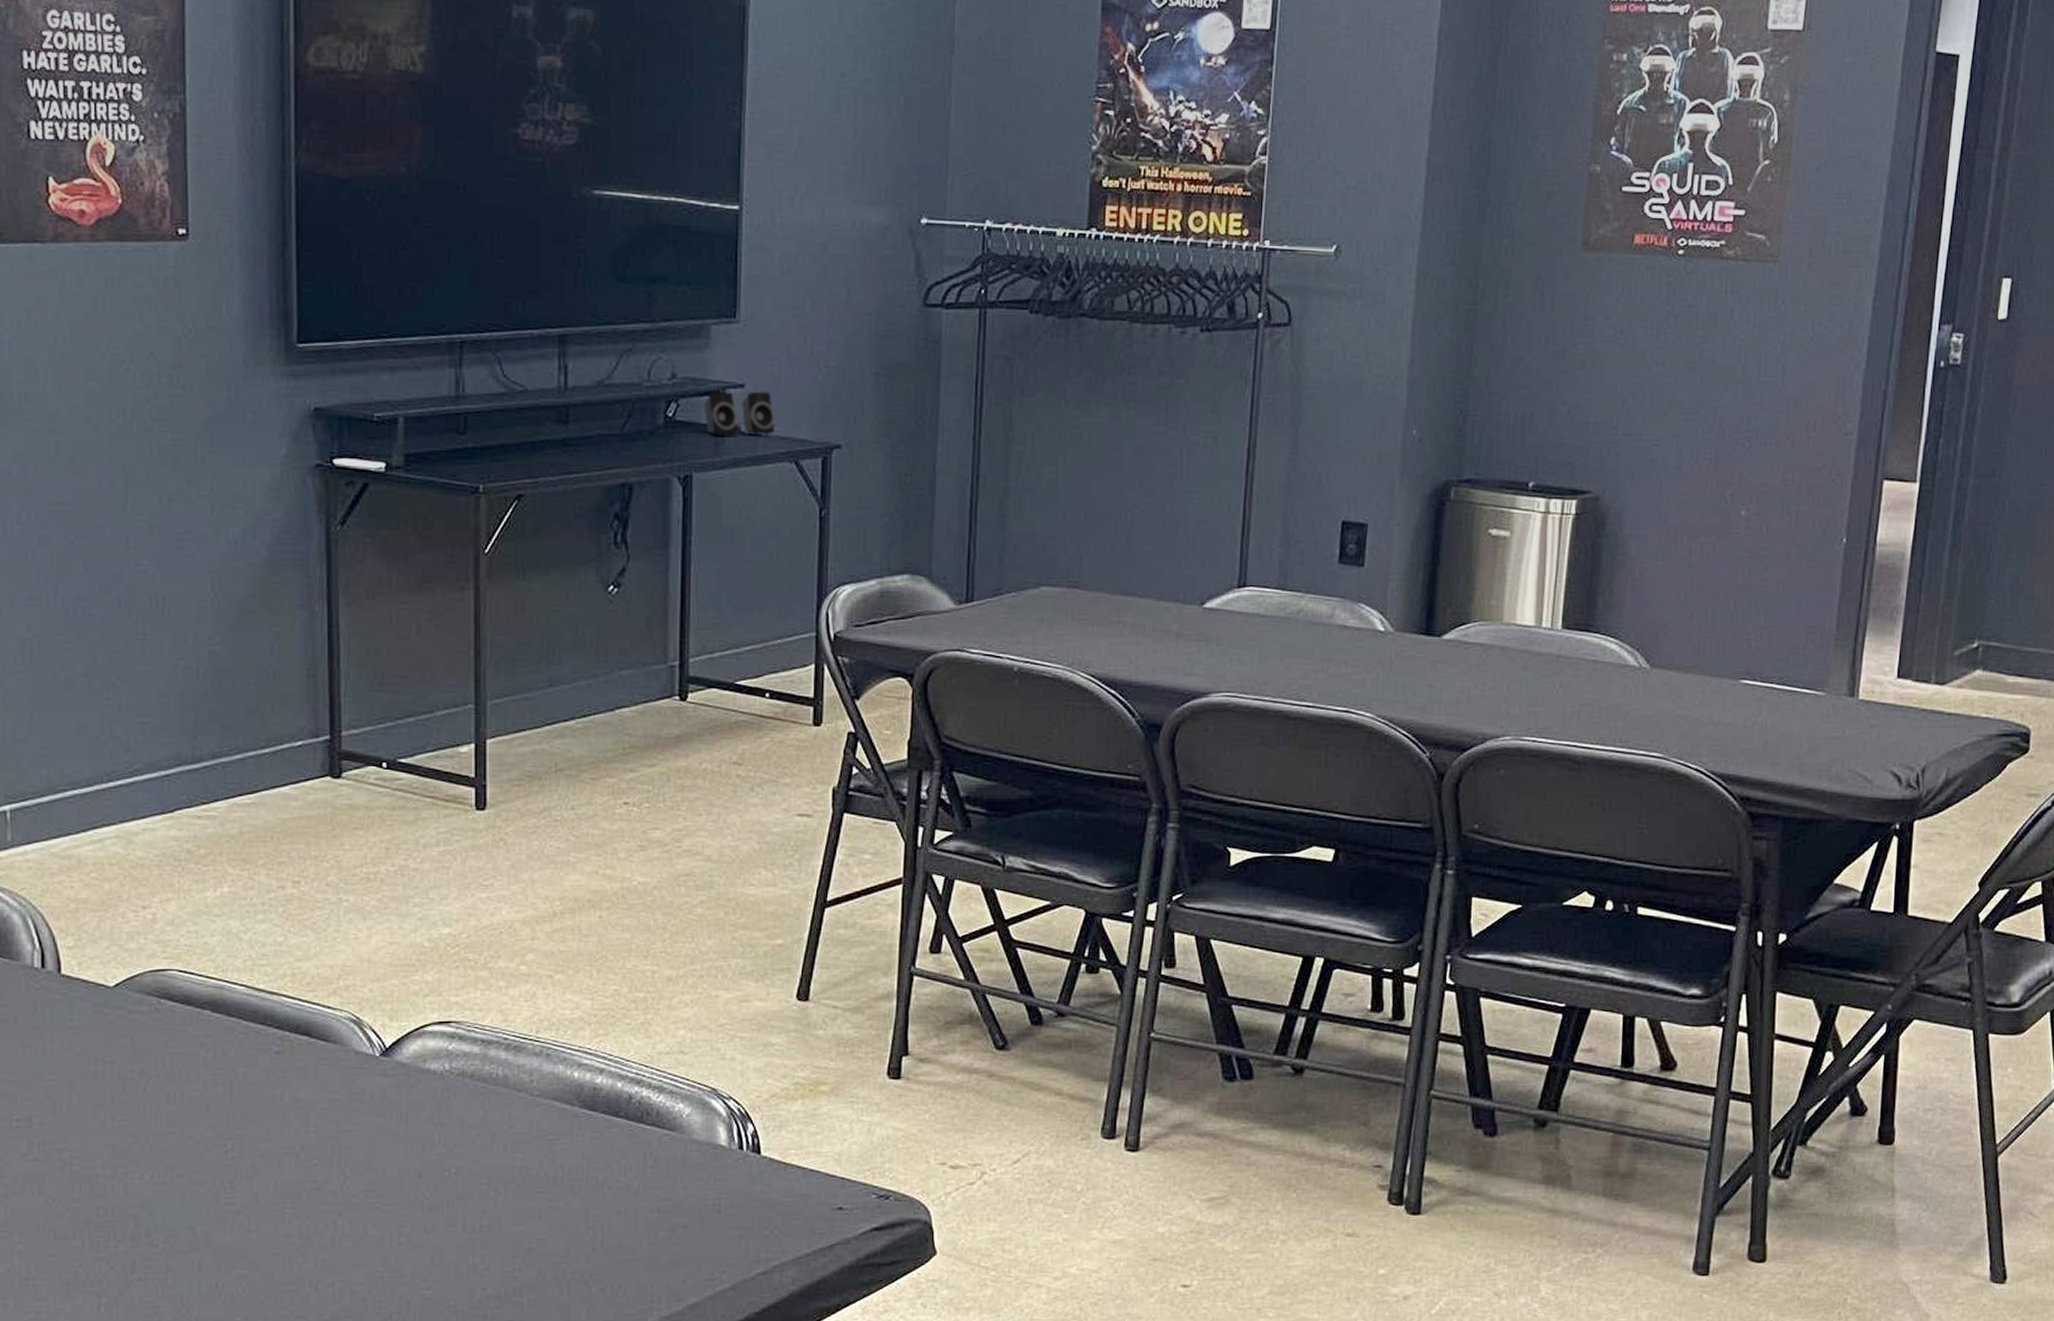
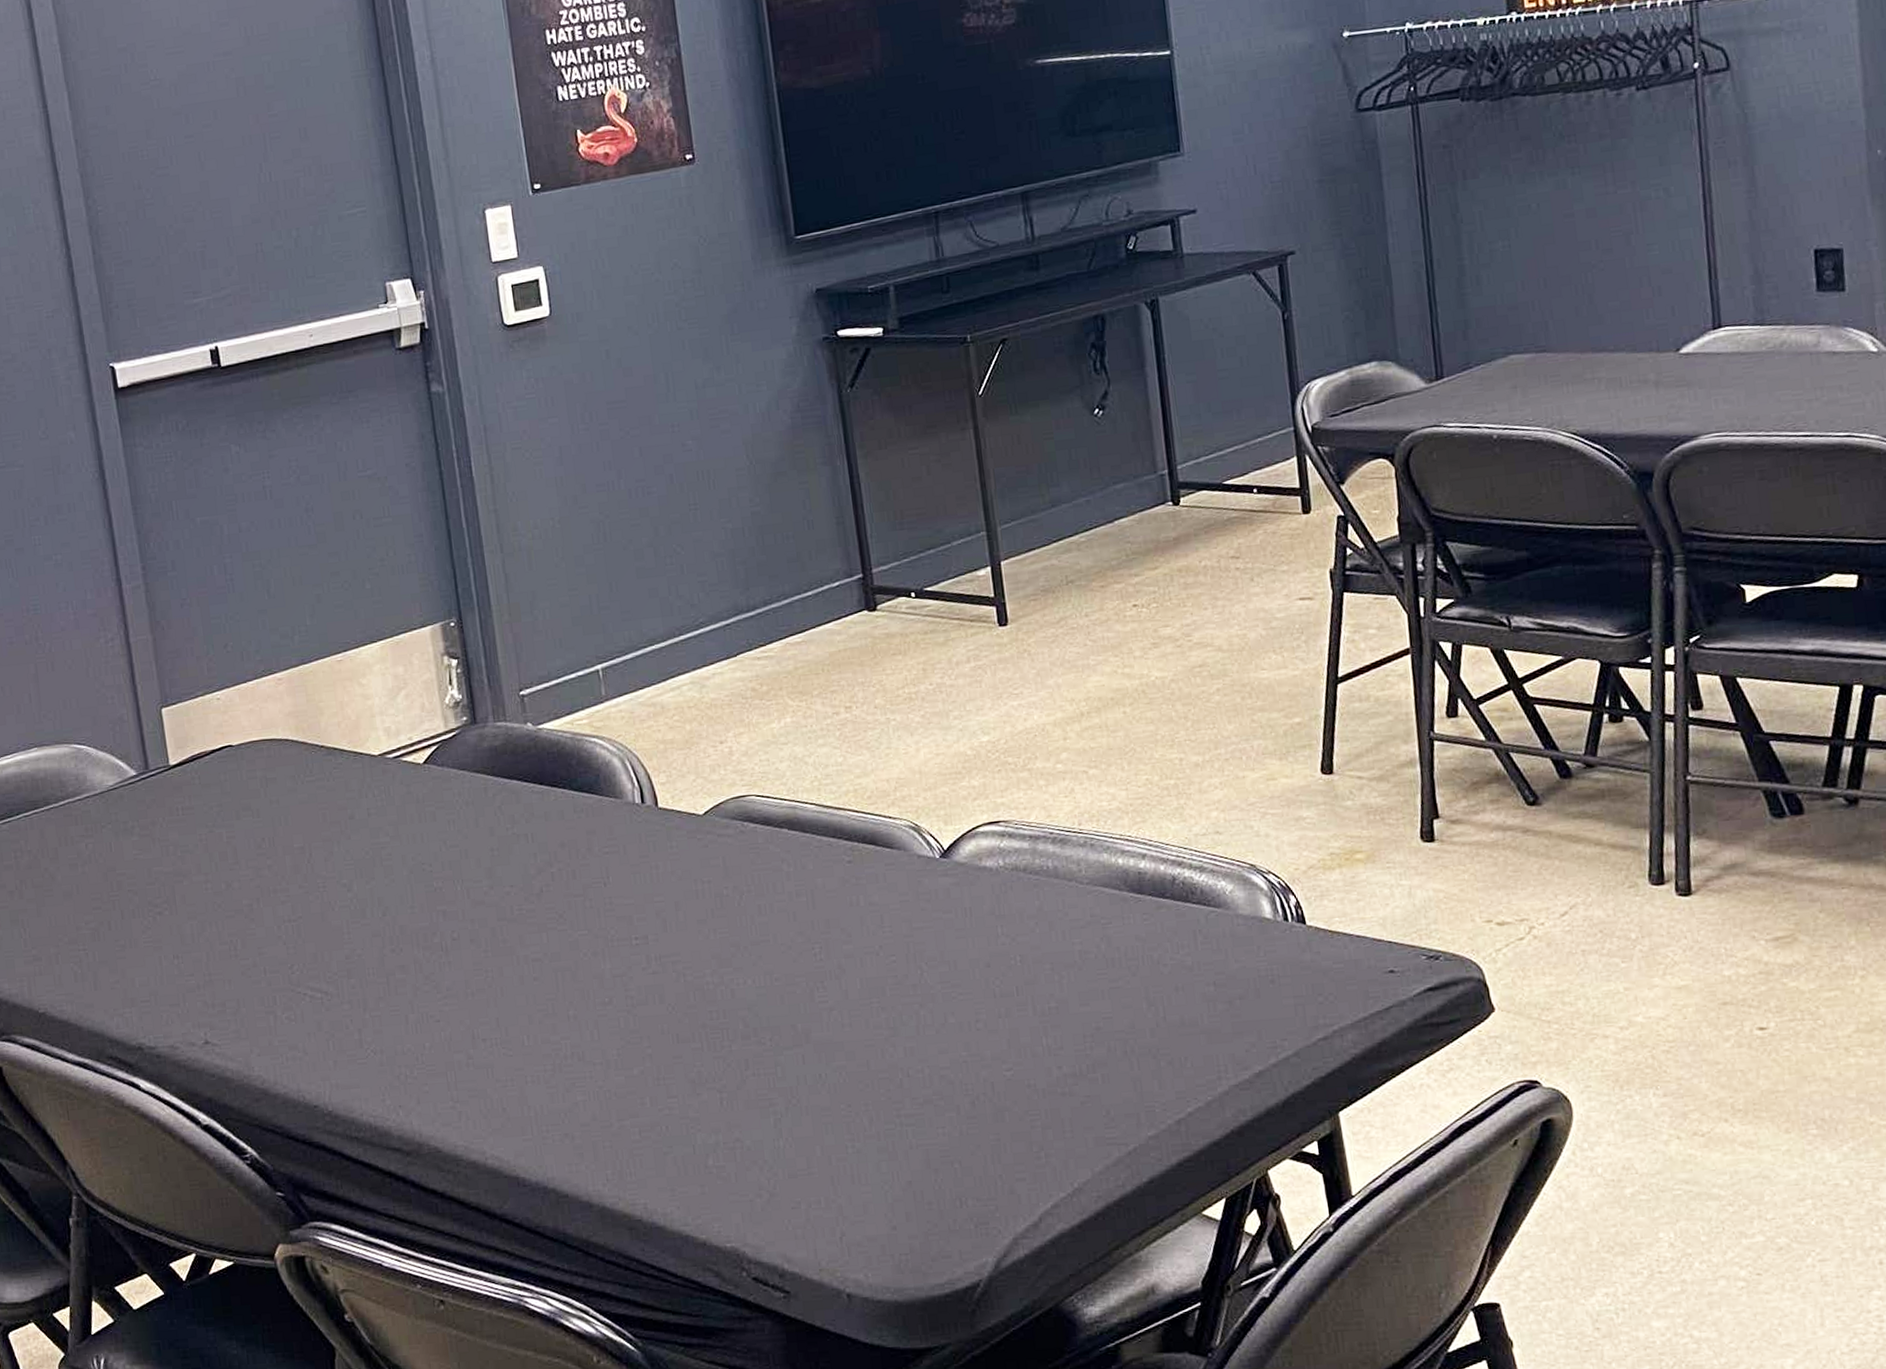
stereo: present [703,391,776,437] -> none [1160,212,1230,261]

